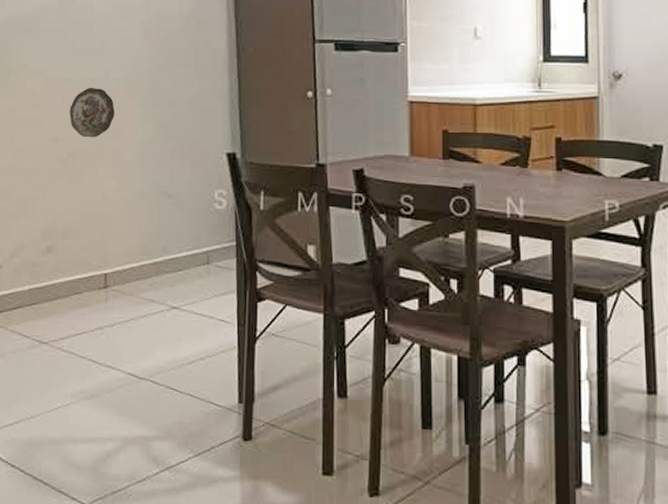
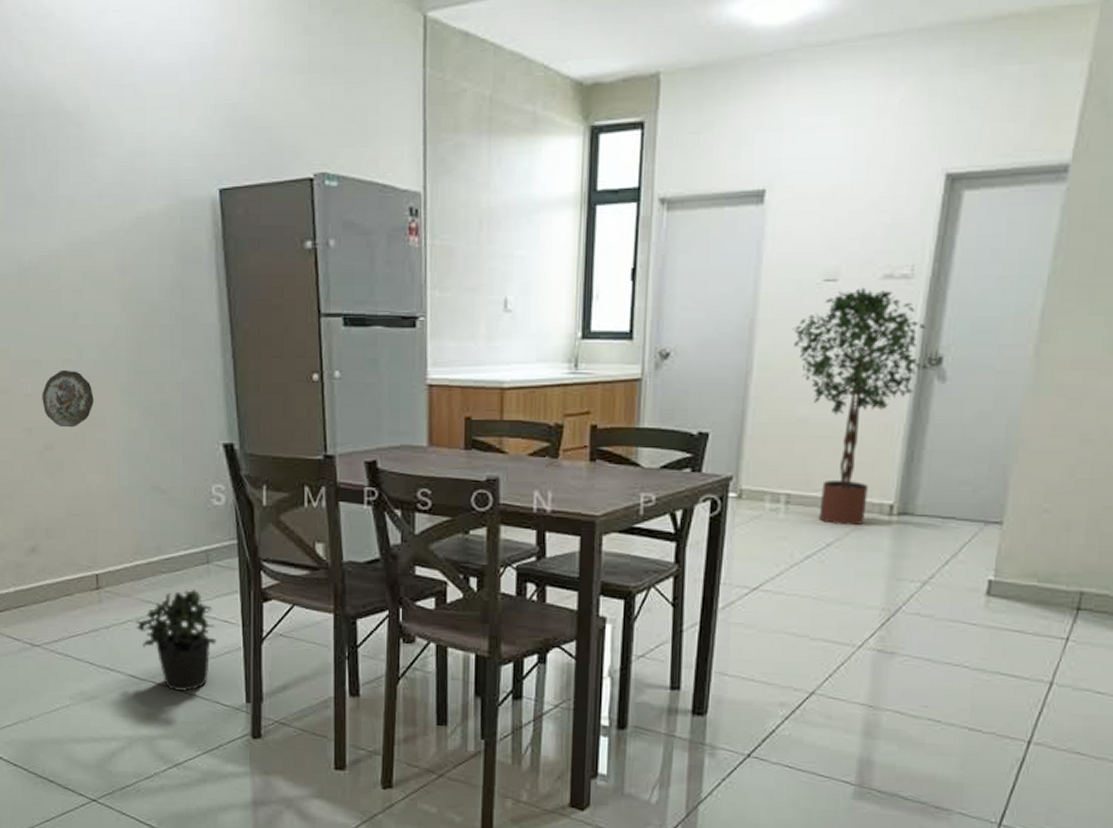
potted plant: none [138,288,213,392] -> present [136,589,217,692]

